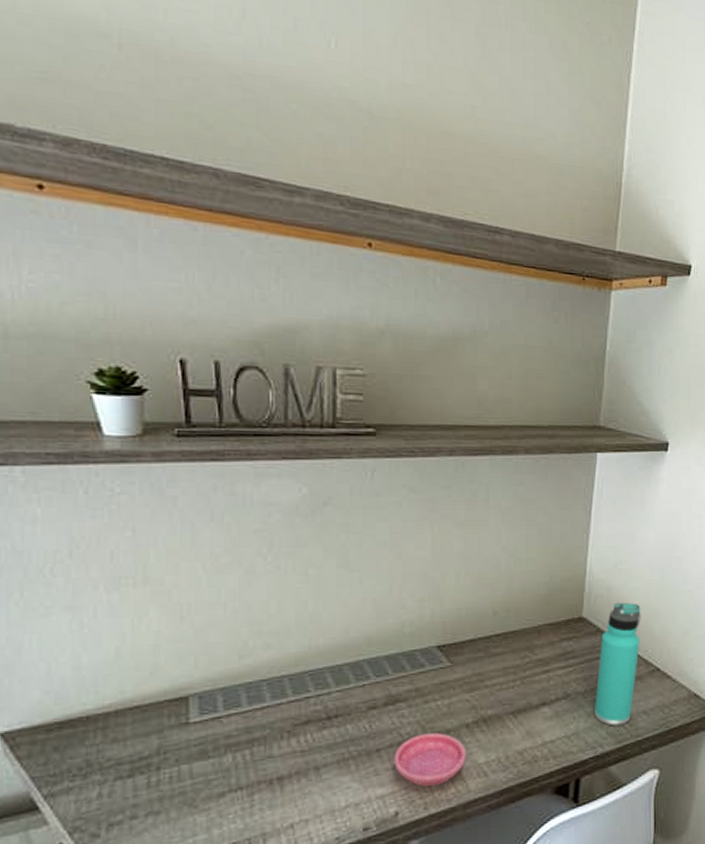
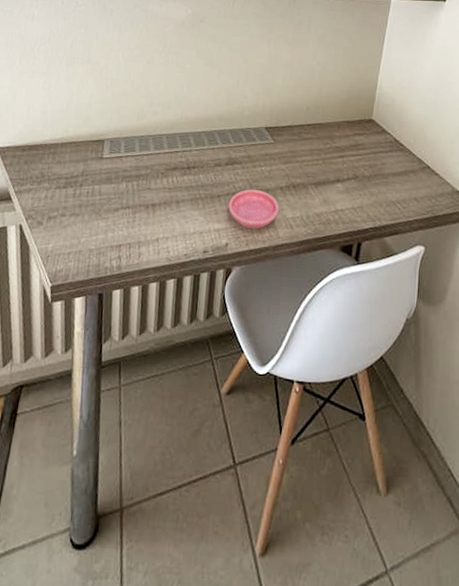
thermos bottle: present [595,602,641,726] -> none [376,111,418,207]

